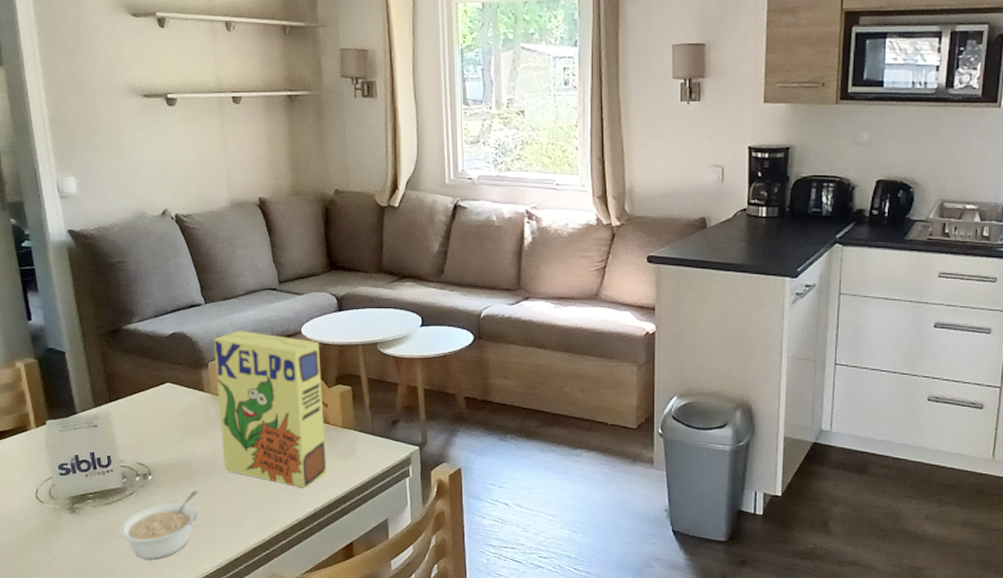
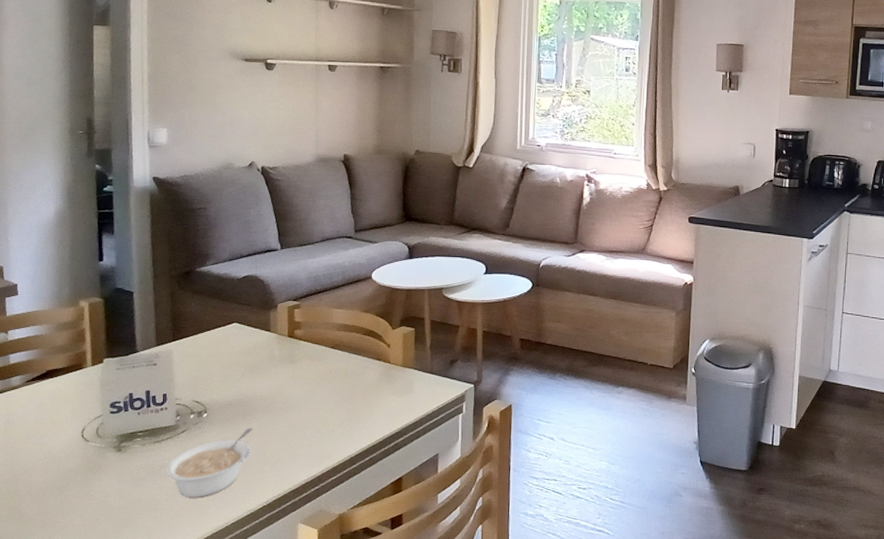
cereal box: present [213,330,328,488] -> none [282,274,388,425]

